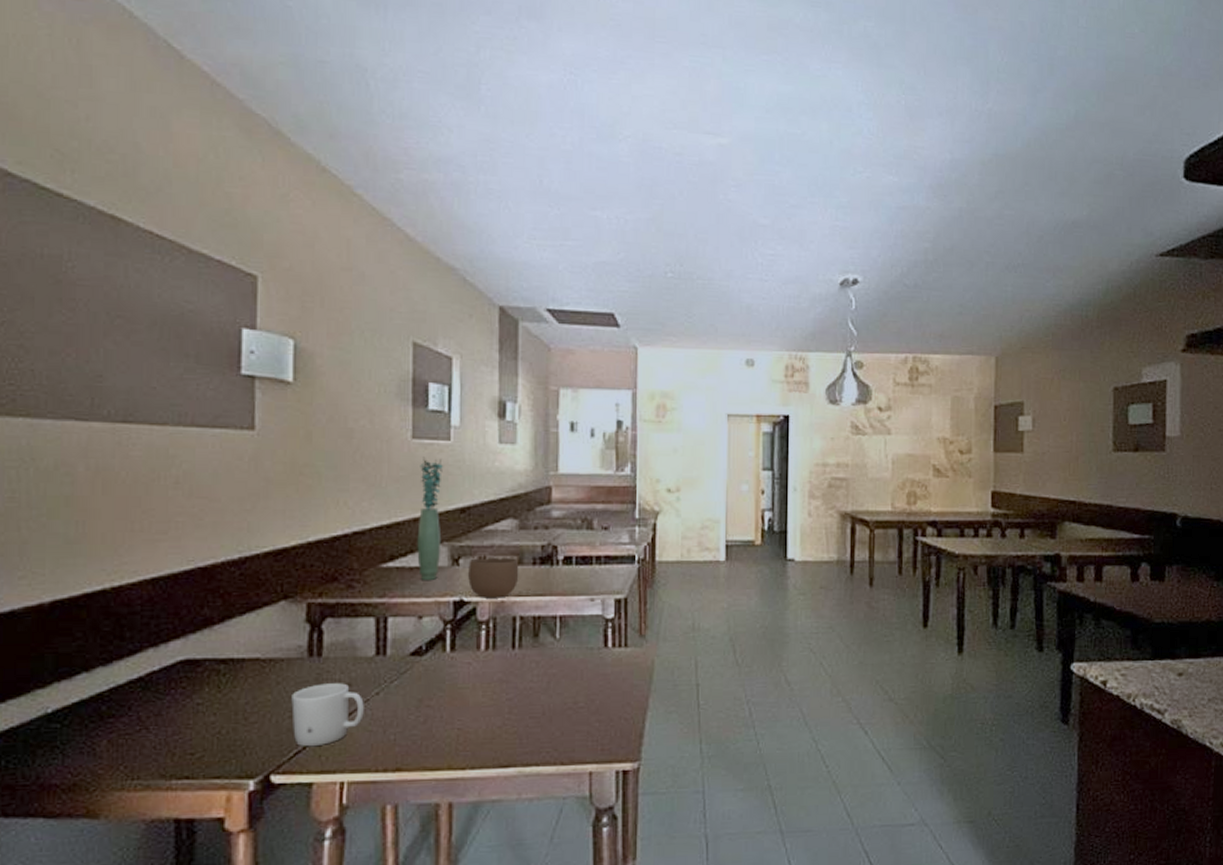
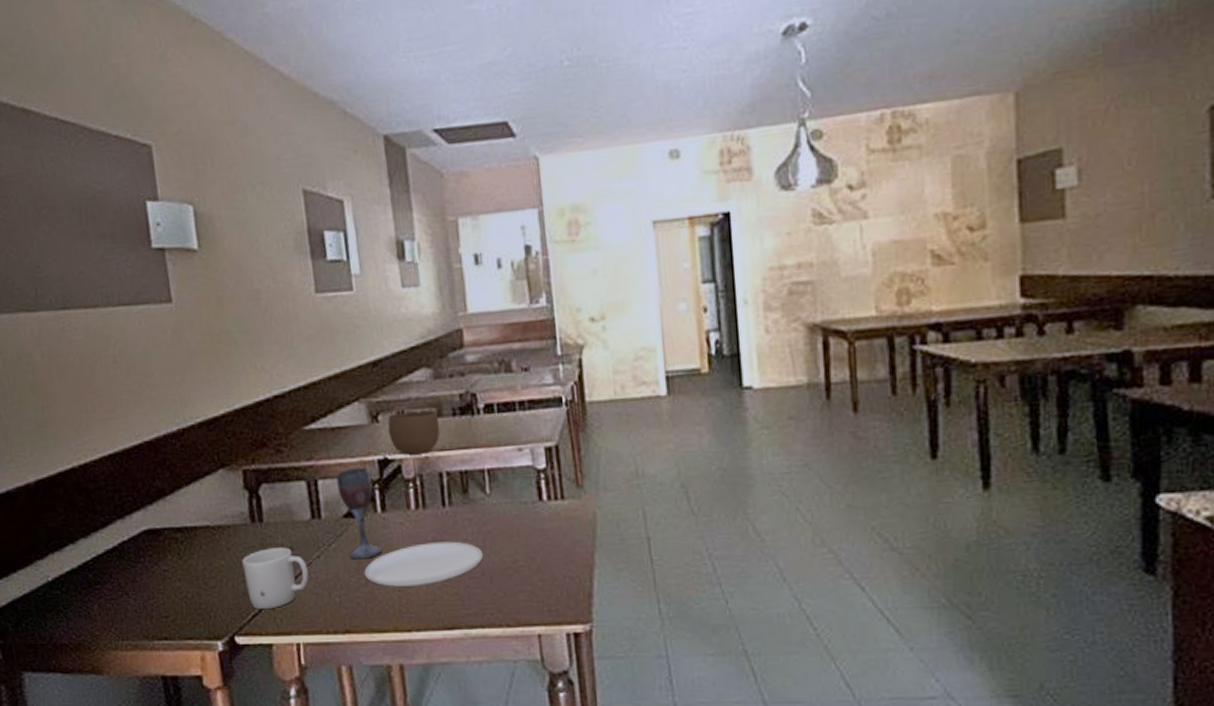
cup: none [408,607,447,697] -> present [336,467,383,560]
vase: present [417,456,444,581] -> none [327,311,360,441]
plate: none [424,682,545,725] -> present [364,541,483,587]

